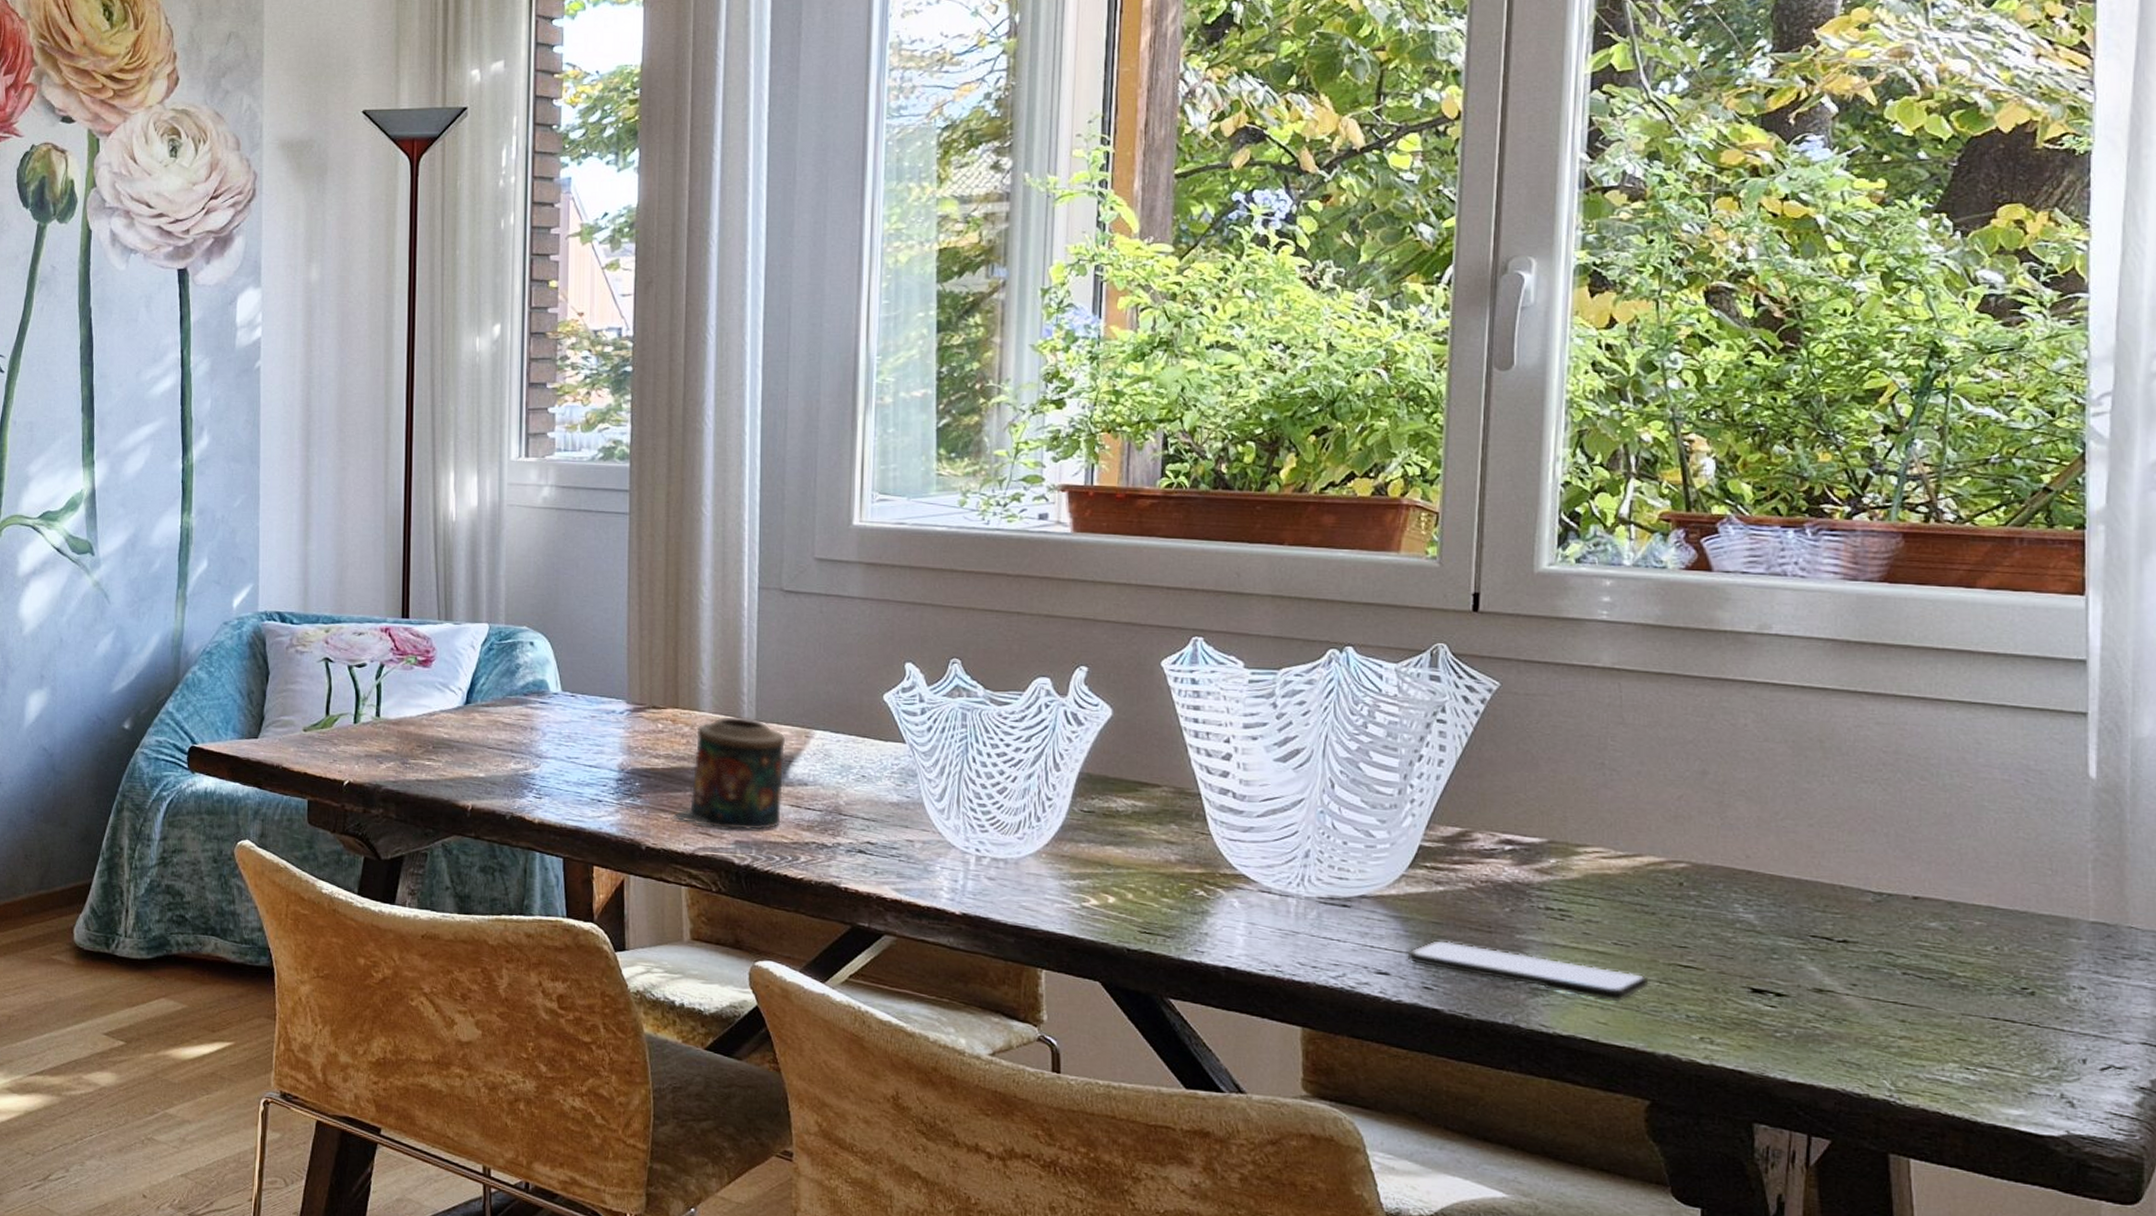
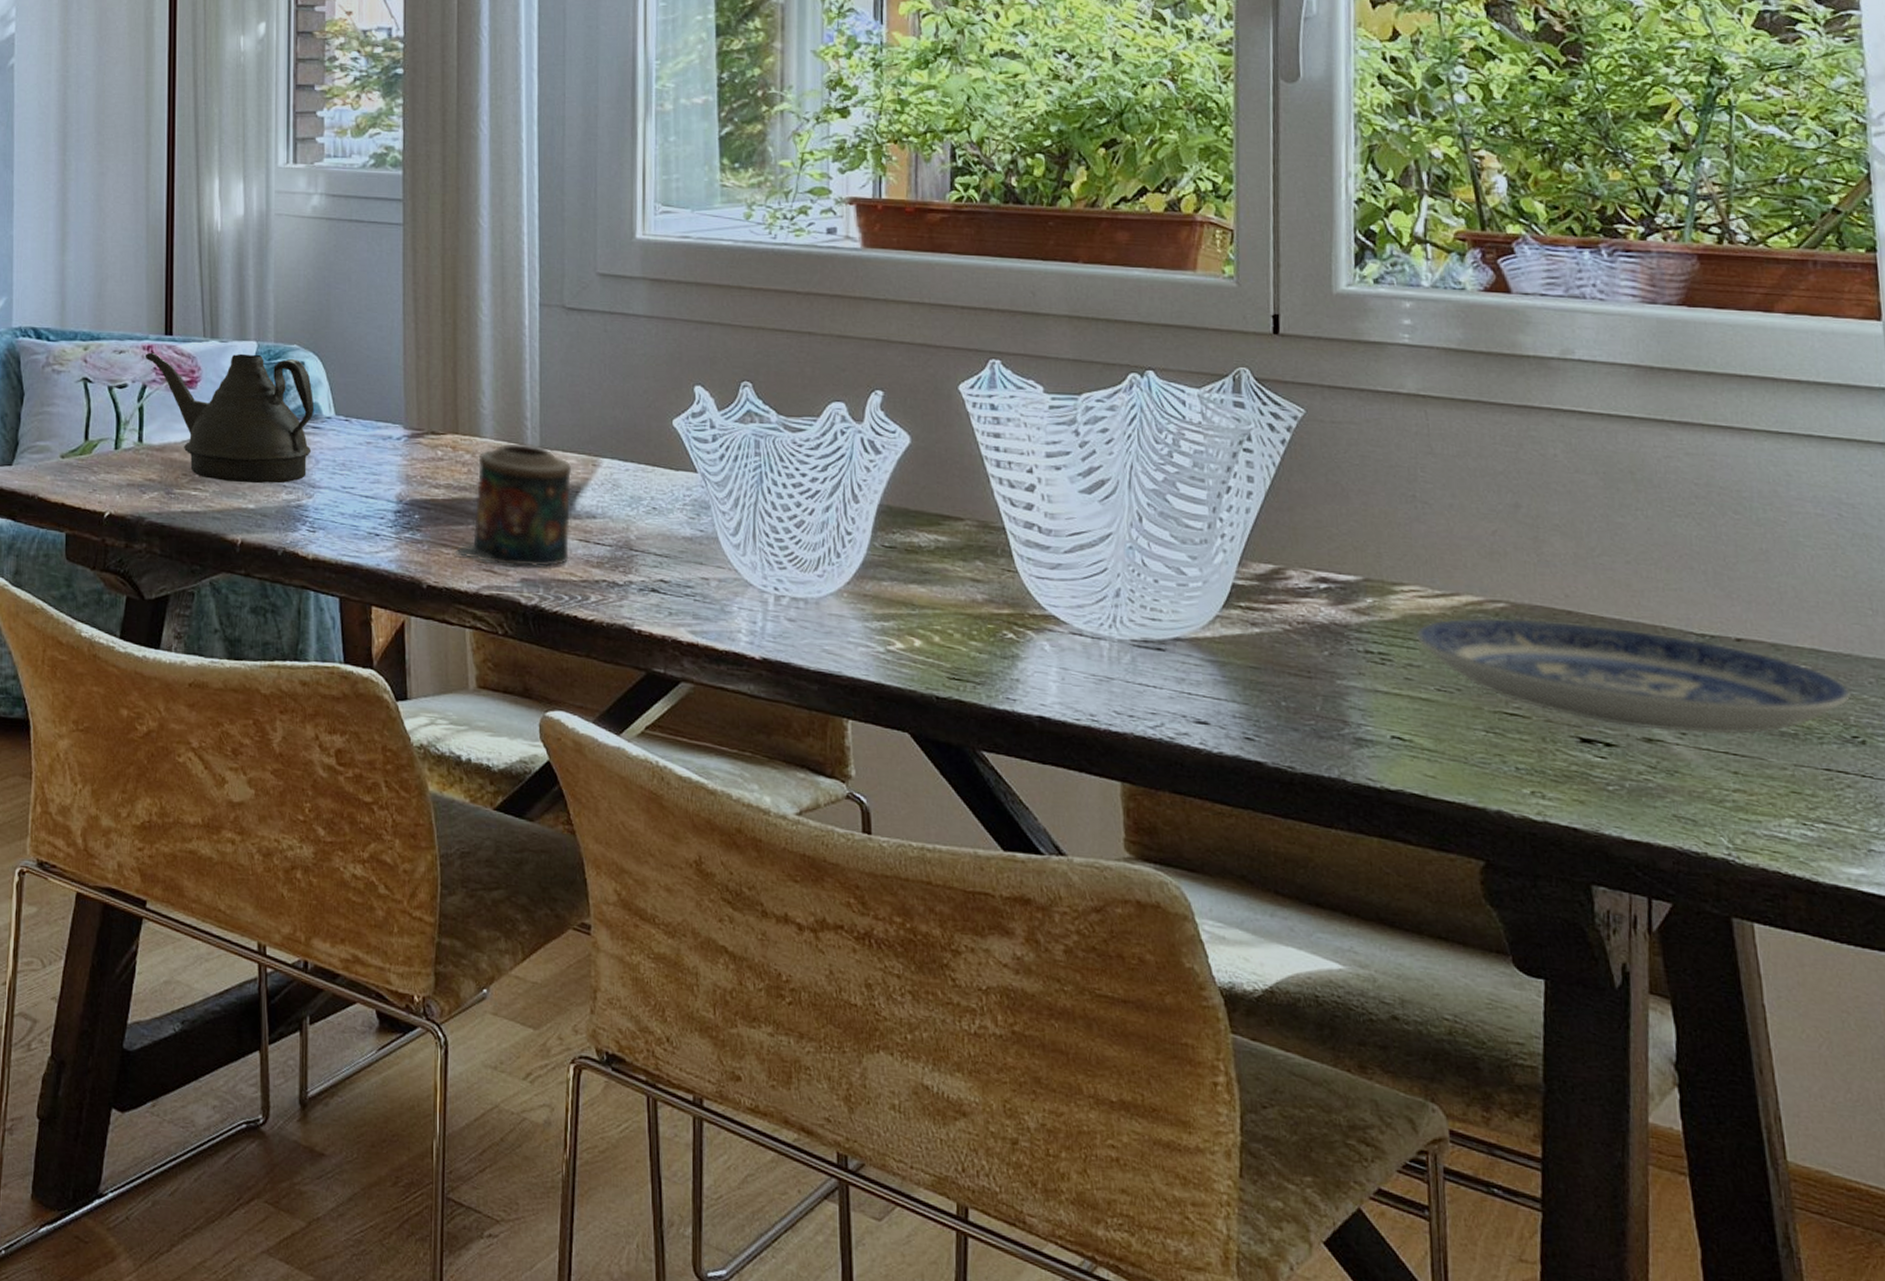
teapot: none [382,634,542,754] -> present [145,352,315,484]
smartphone: present [1407,940,1649,1002] -> none [1226,686,1475,754]
plate: none [1595,877,2023,986] -> present [1415,618,1850,735]

